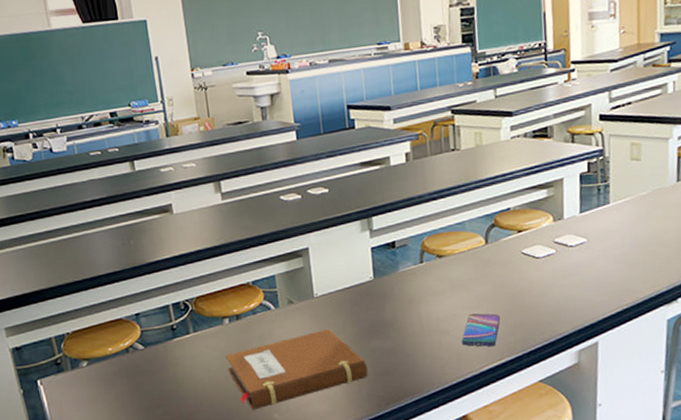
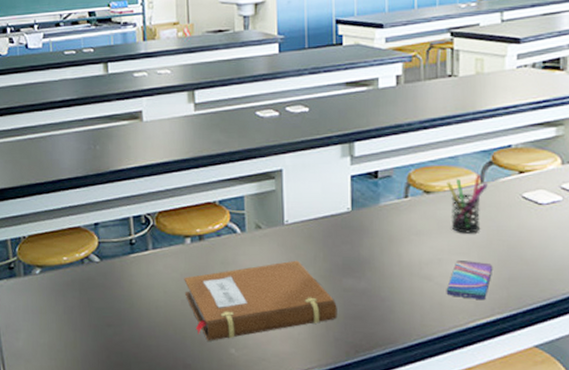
pen holder: none [456,237,492,290] -> present [447,175,488,233]

